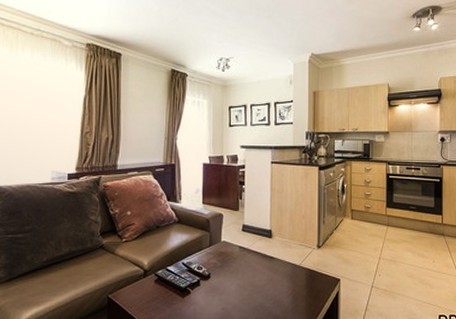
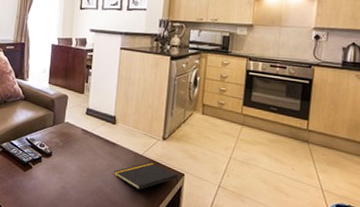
notepad: none [273,271,335,300] -> present [113,161,179,190]

